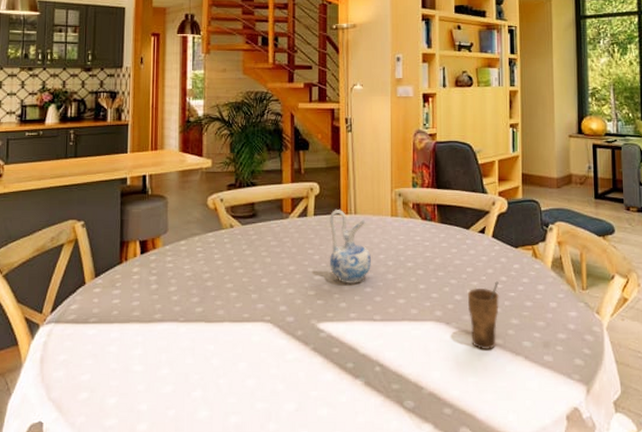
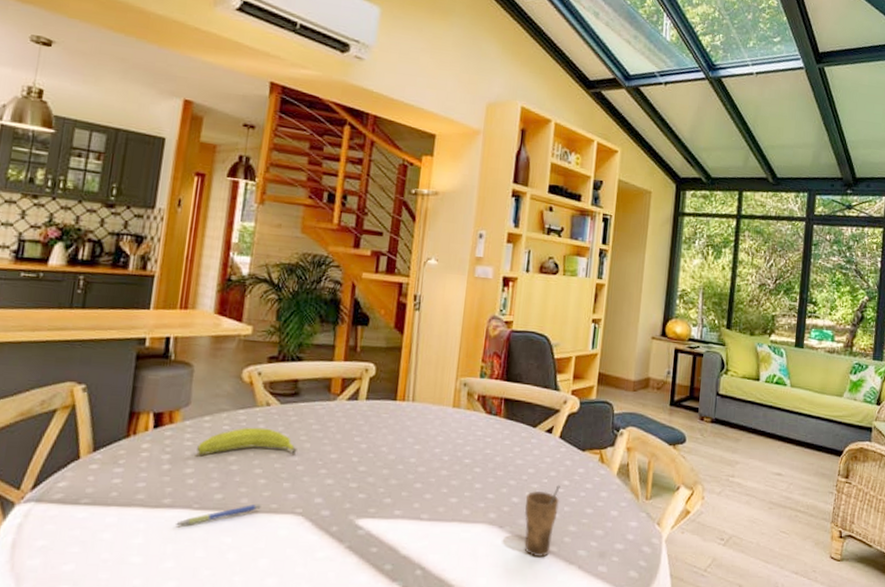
pen: none [167,314,235,338] -> present [176,504,261,526]
fruit: none [177,247,260,275] -> present [197,427,297,455]
ceramic pitcher: present [329,210,371,285] -> none [378,395,426,479]

